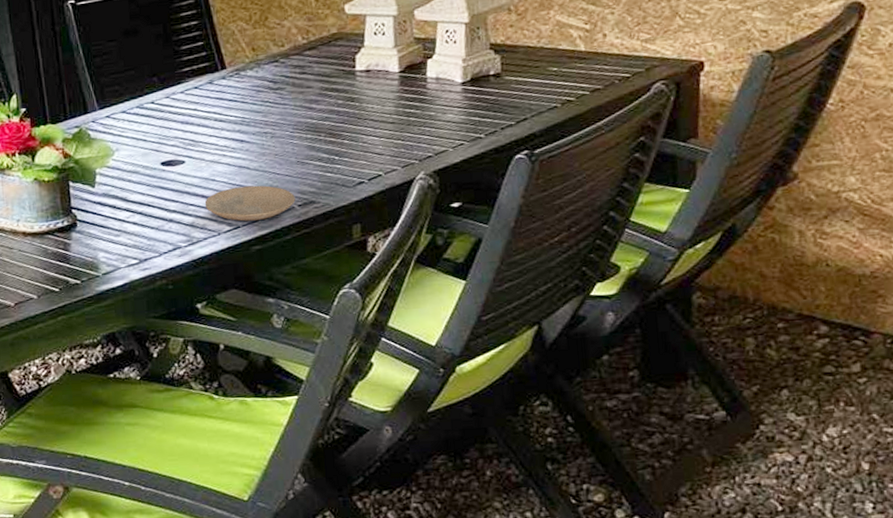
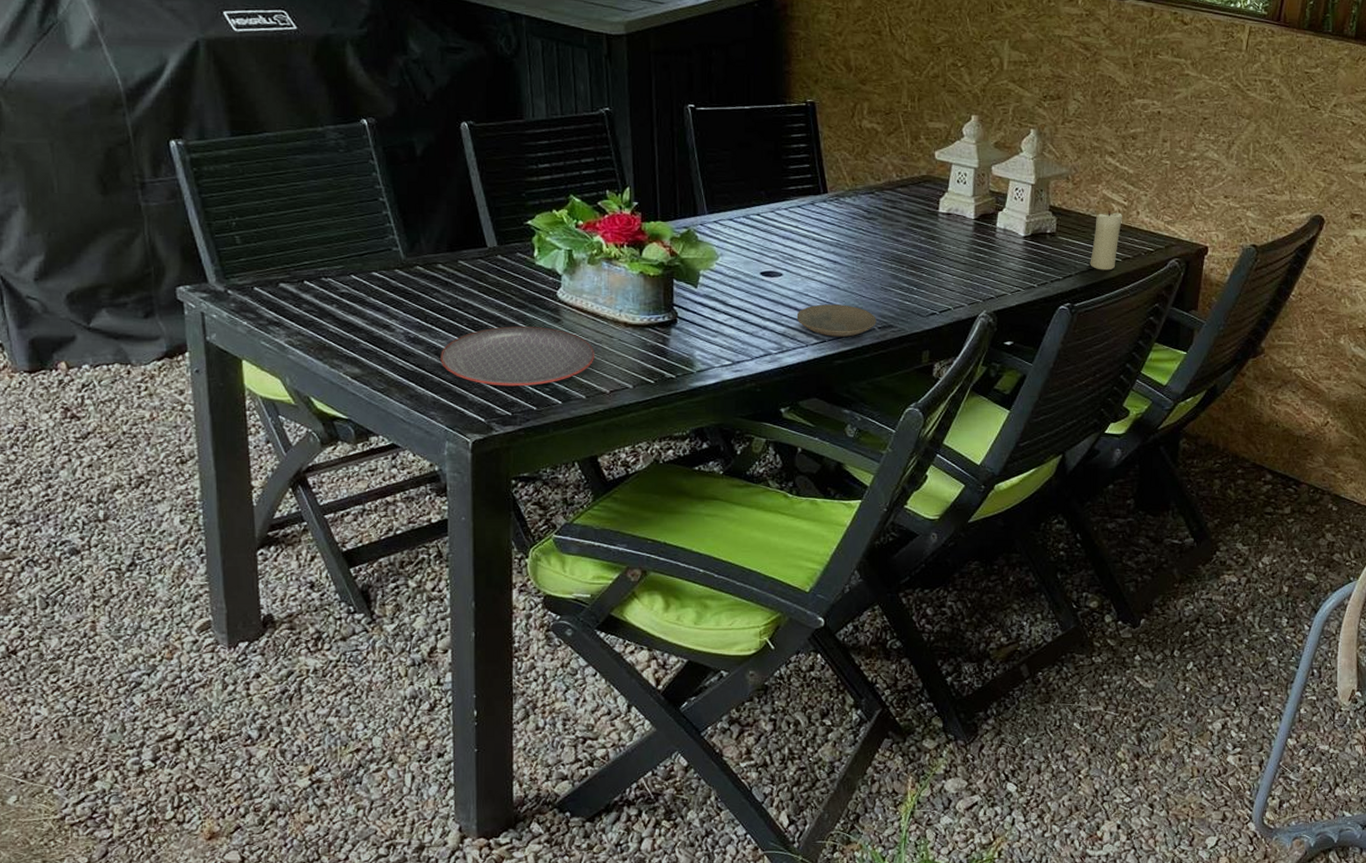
candle: none [548,37,585,108] -> present [1090,210,1122,271]

